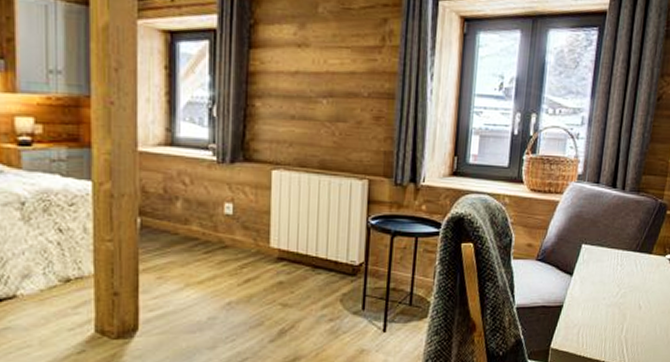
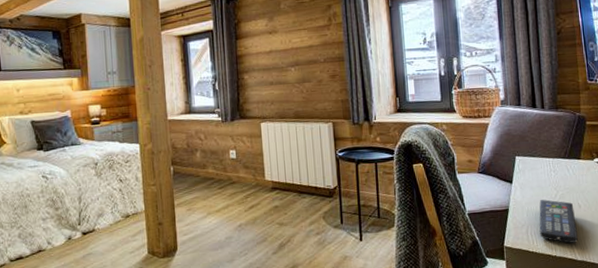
remote control: none [591,297,634,349] -> present [539,199,578,244]

